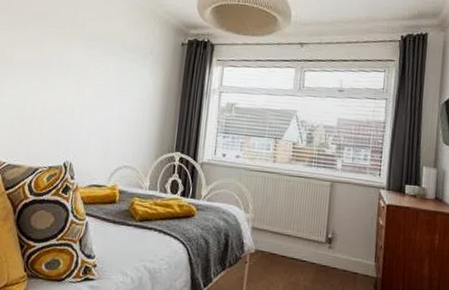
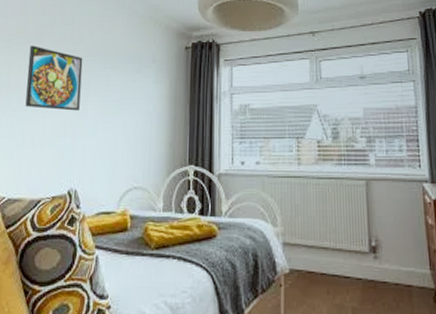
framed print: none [27,24,84,91] -> present [25,45,83,111]

